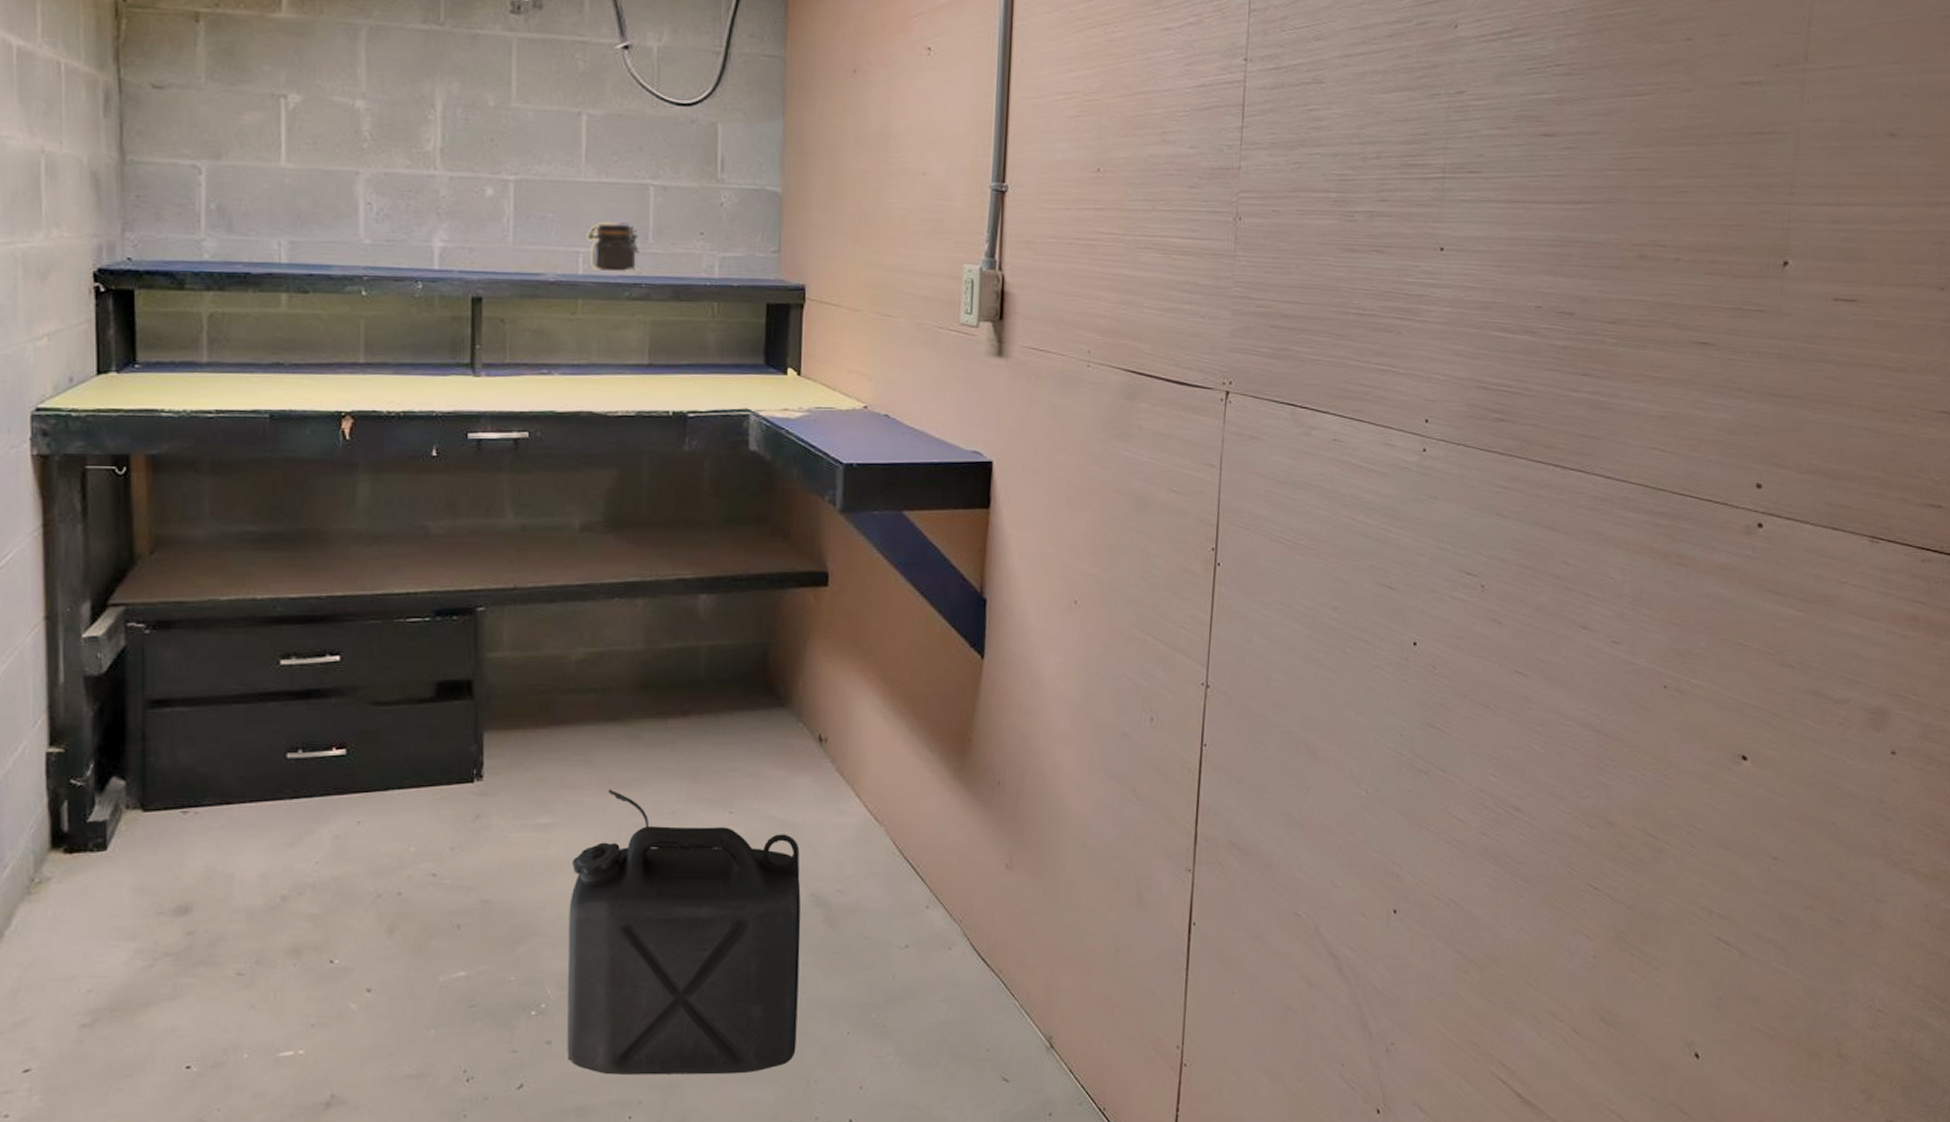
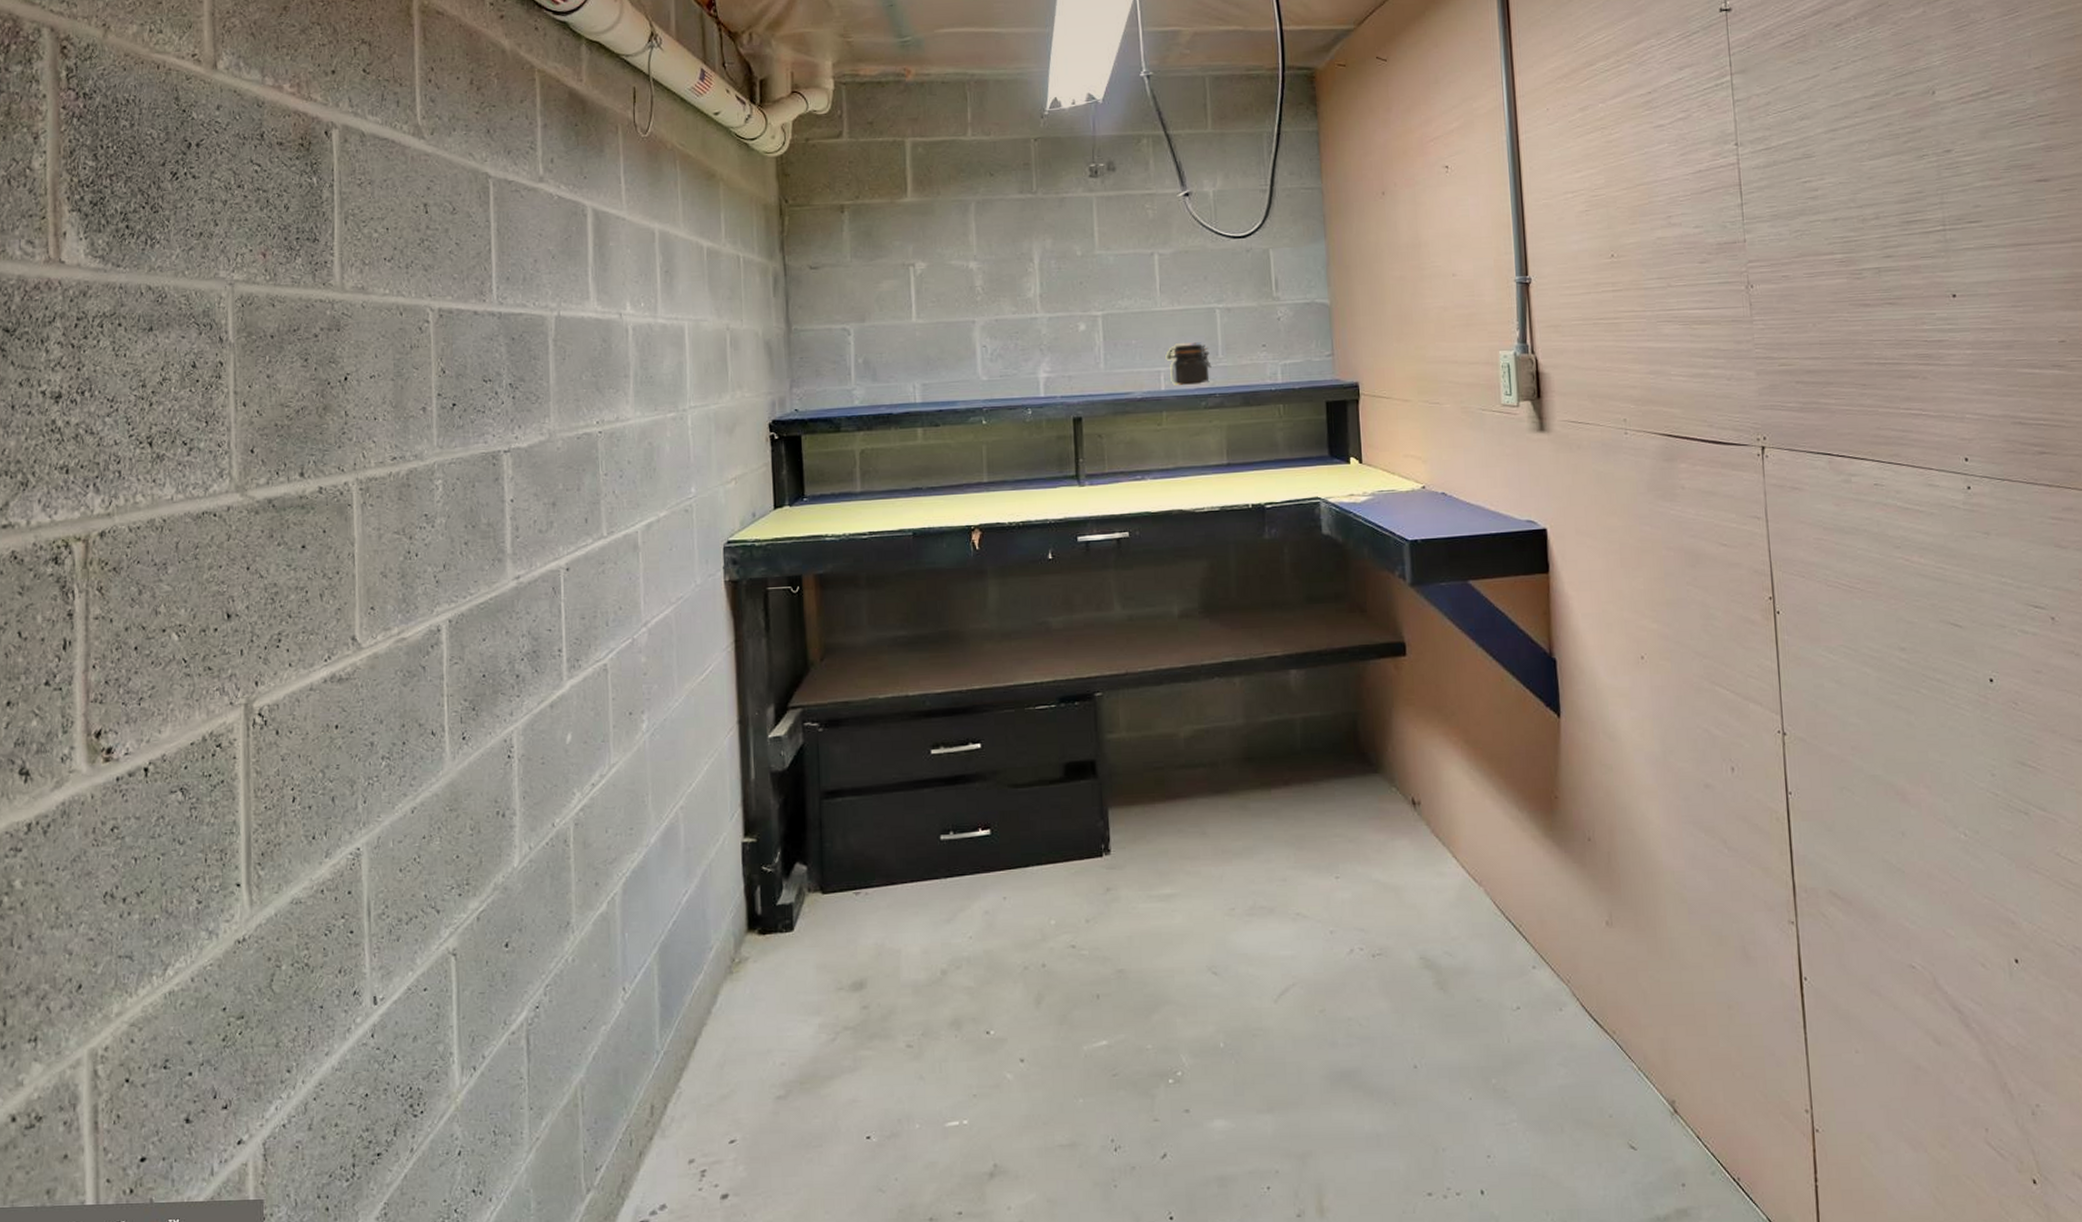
fuel can: present [567,789,801,1075] -> none [1195,858,1421,1144]

